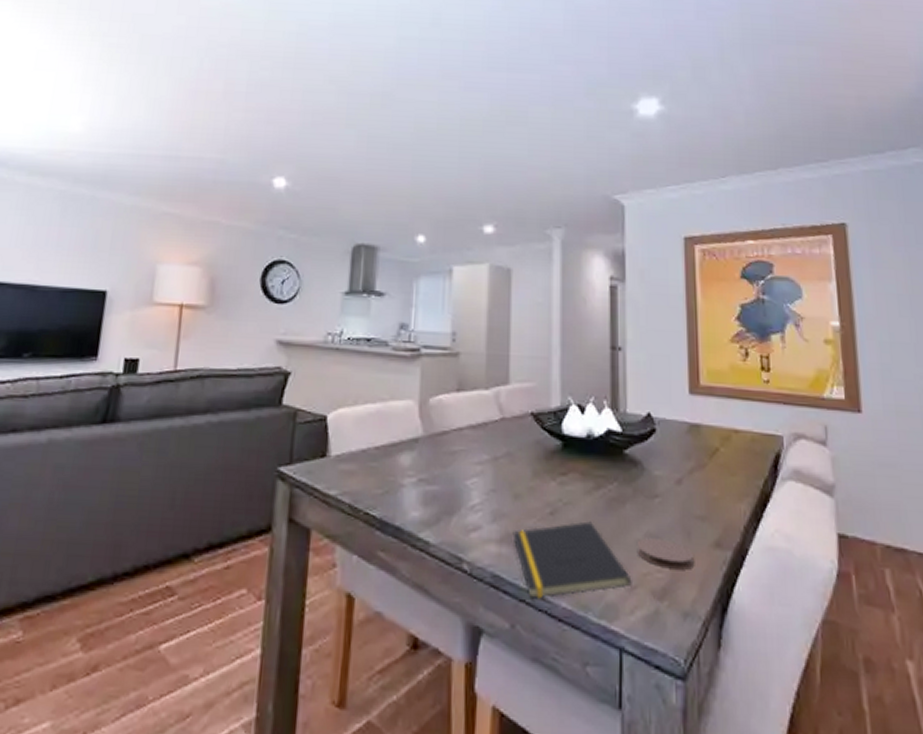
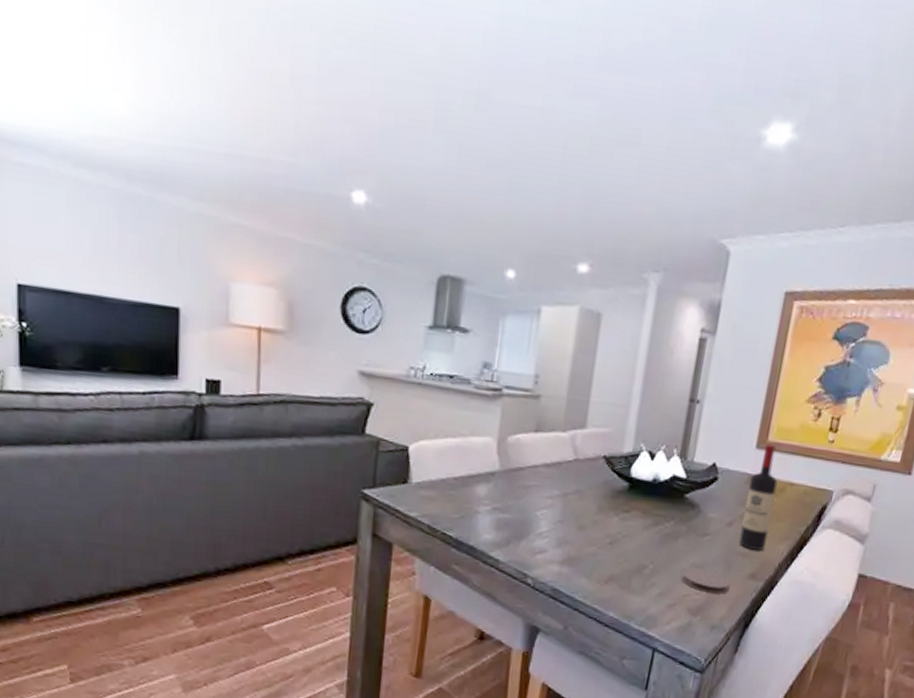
notepad: present [512,521,632,599] -> none [573,551,673,609]
wine bottle: none [690,389,725,511] -> present [738,444,778,550]

